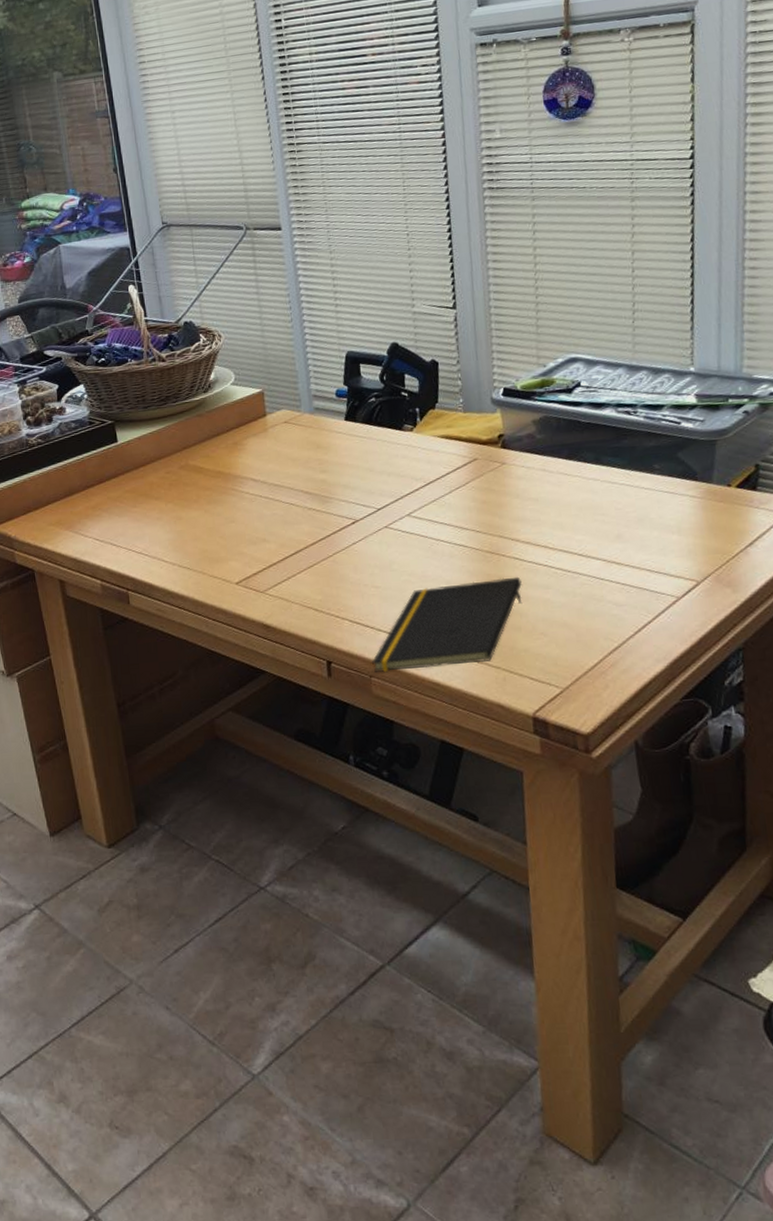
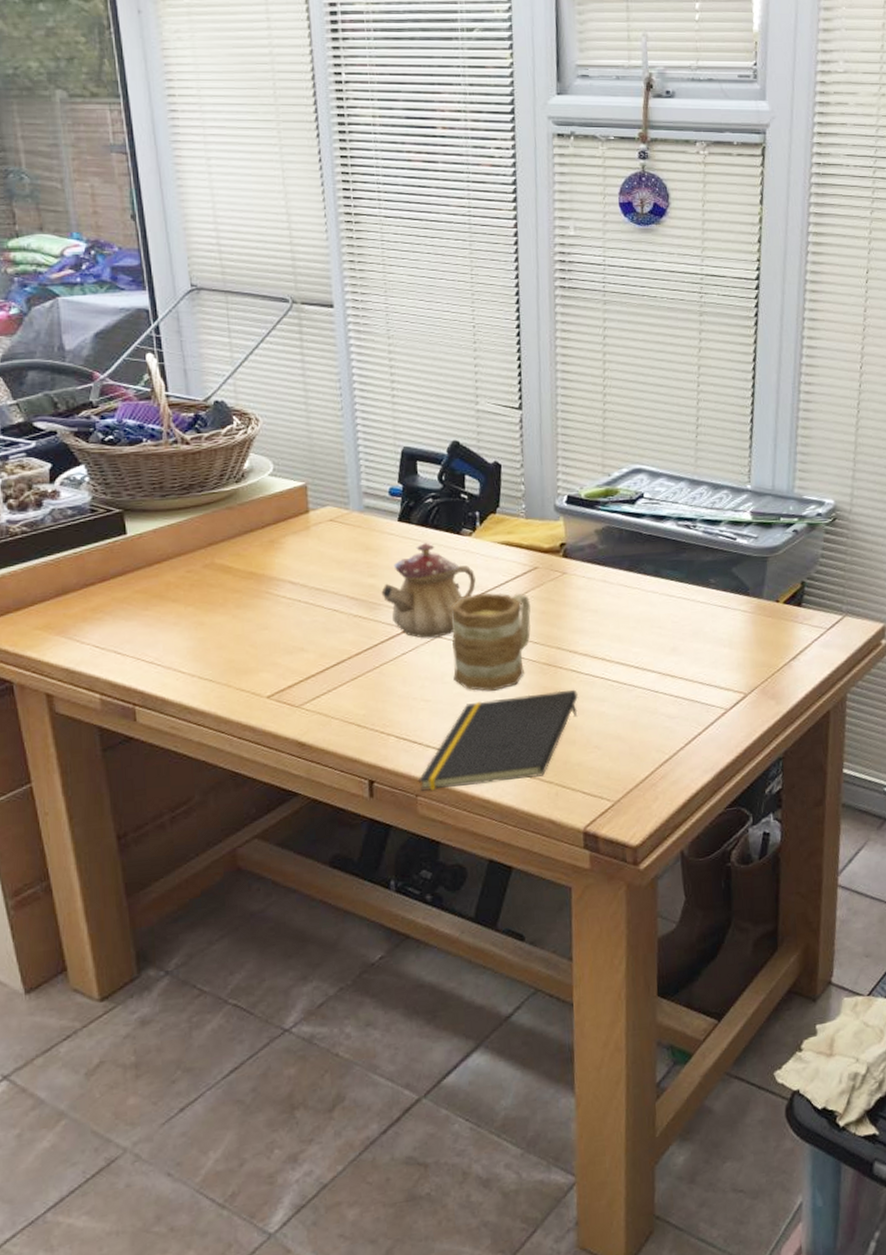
teapot: none [332,439,419,529] -> present [381,543,476,638]
mug: none [395,484,473,578] -> present [450,592,531,691]

